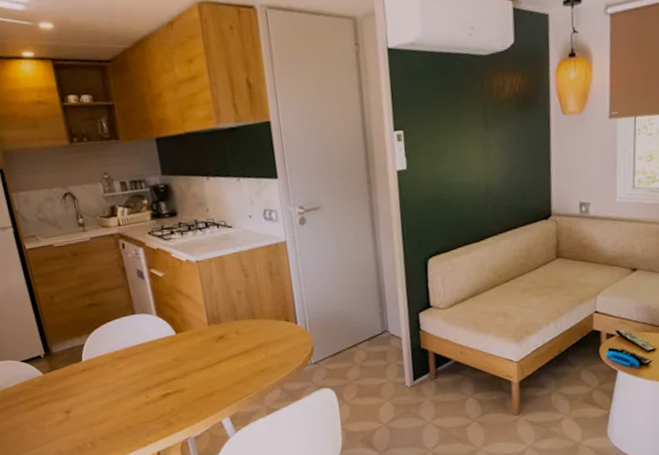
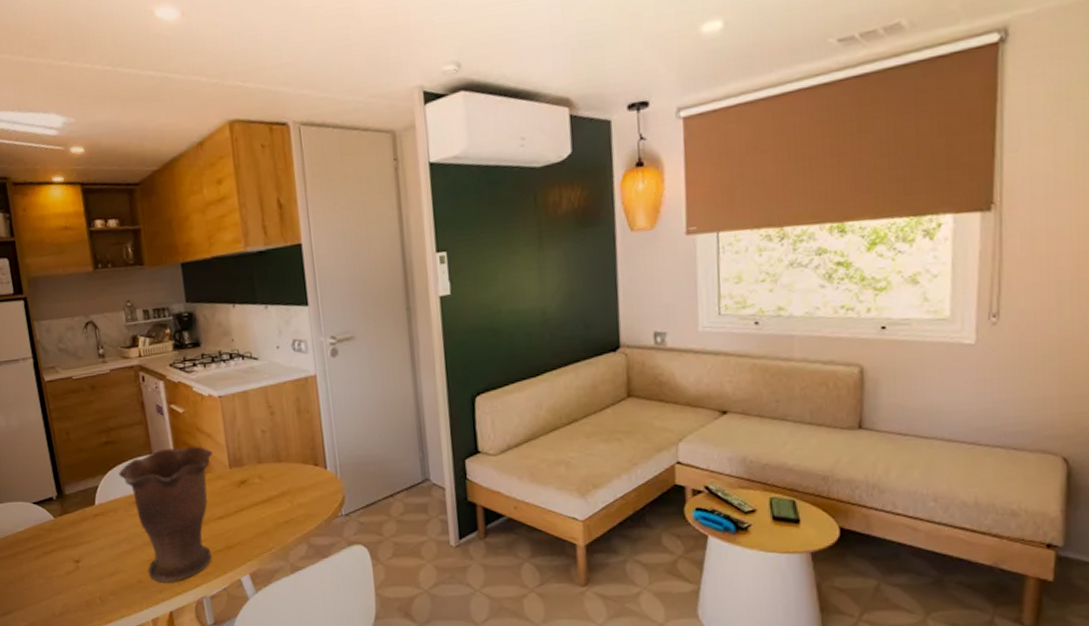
vase: none [104,306,195,427] -> present [119,446,213,583]

